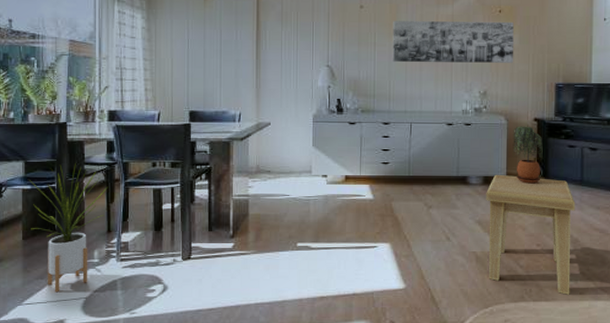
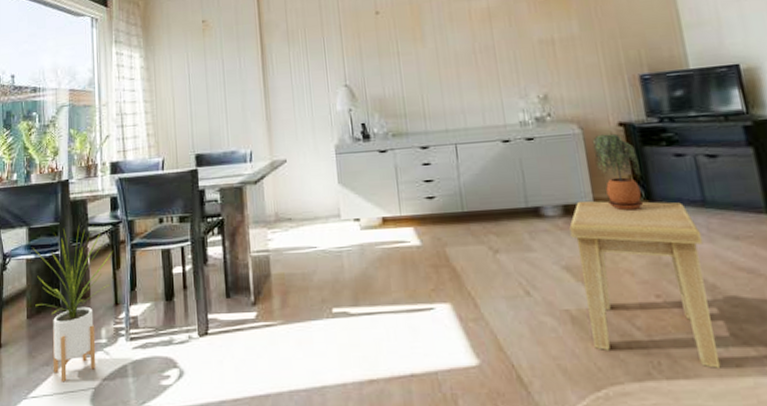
wall art: present [392,21,514,63] -> none [416,5,576,73]

